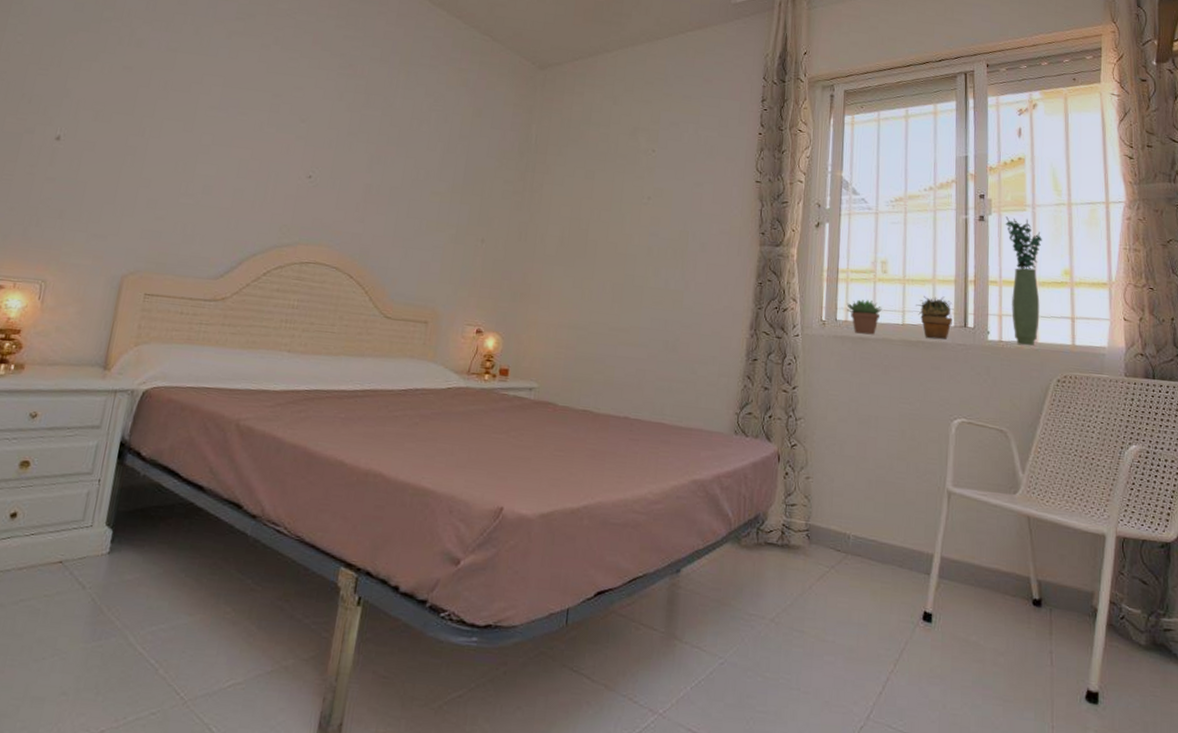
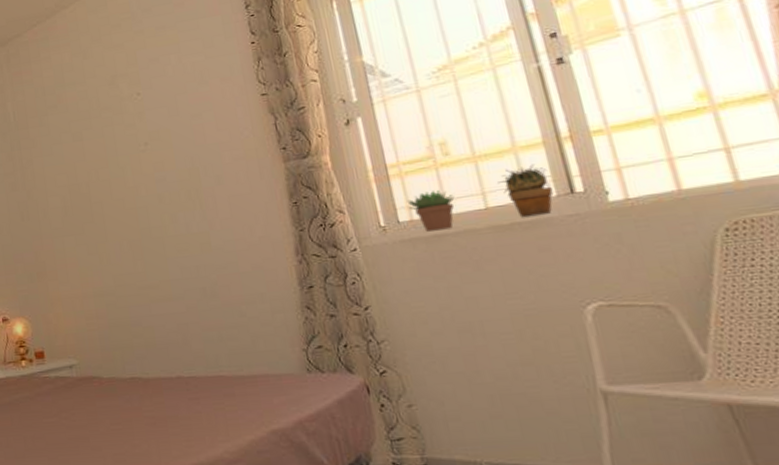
vase: present [1005,216,1042,347] -> none [593,45,680,199]

